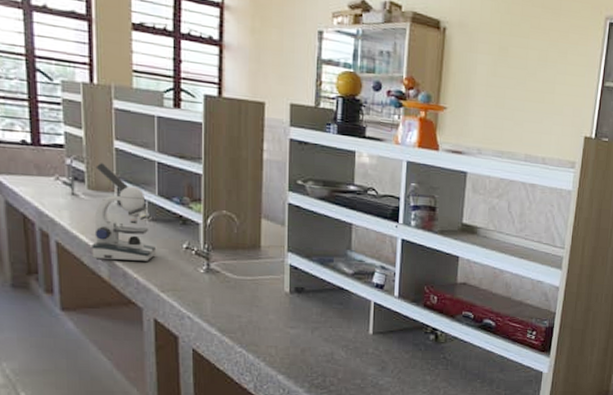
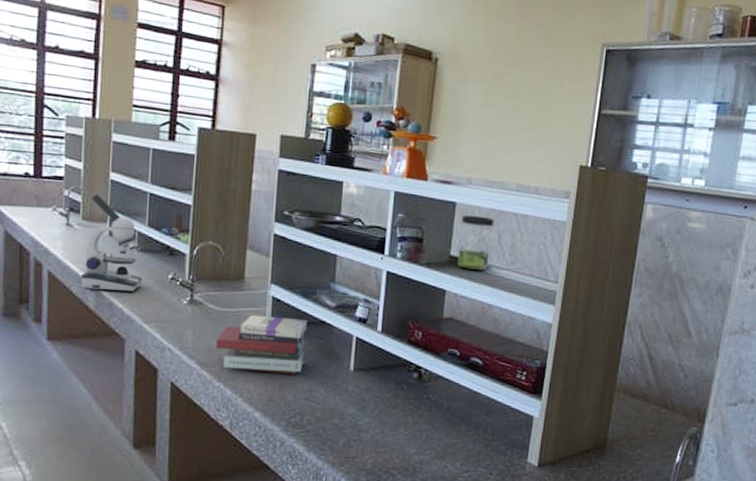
books: none [235,282,327,340] -> present [215,314,308,375]
jar: none [470,184,504,237] -> present [458,215,495,270]

